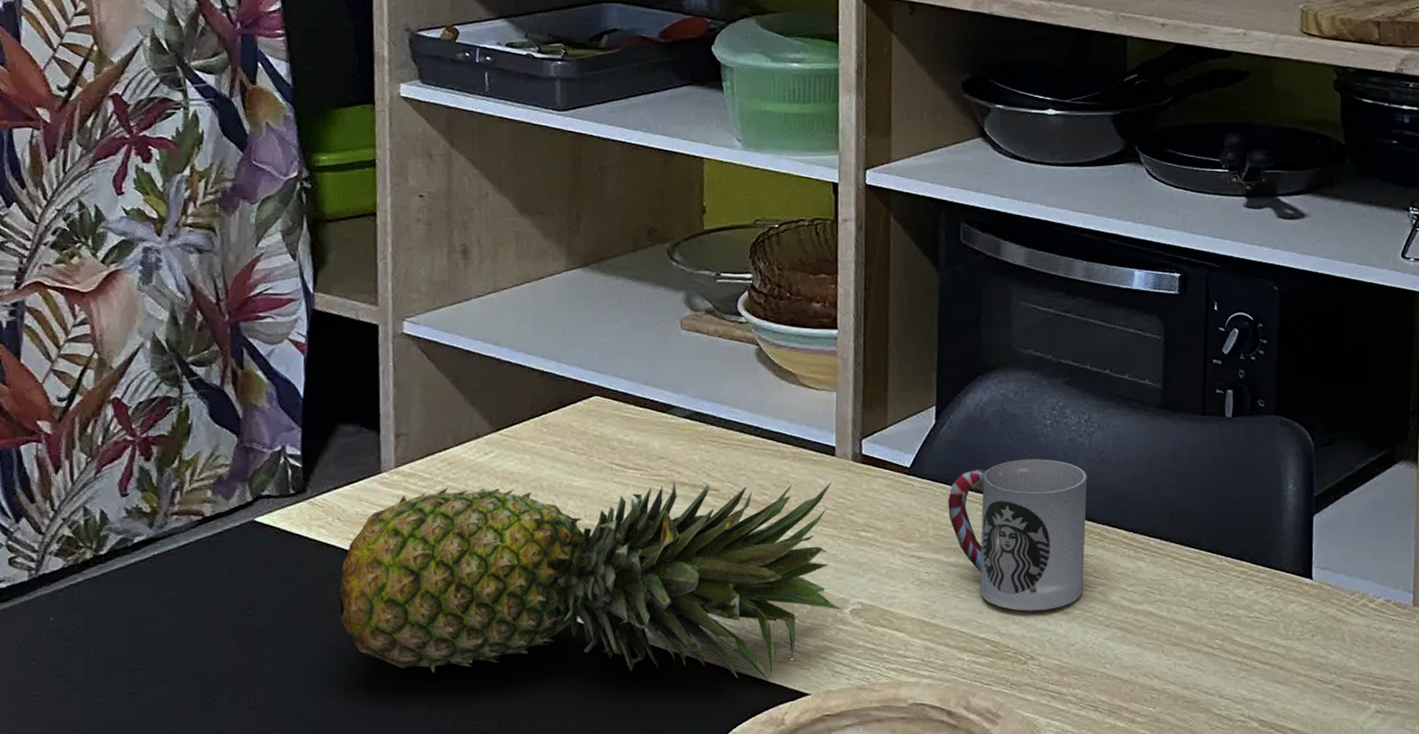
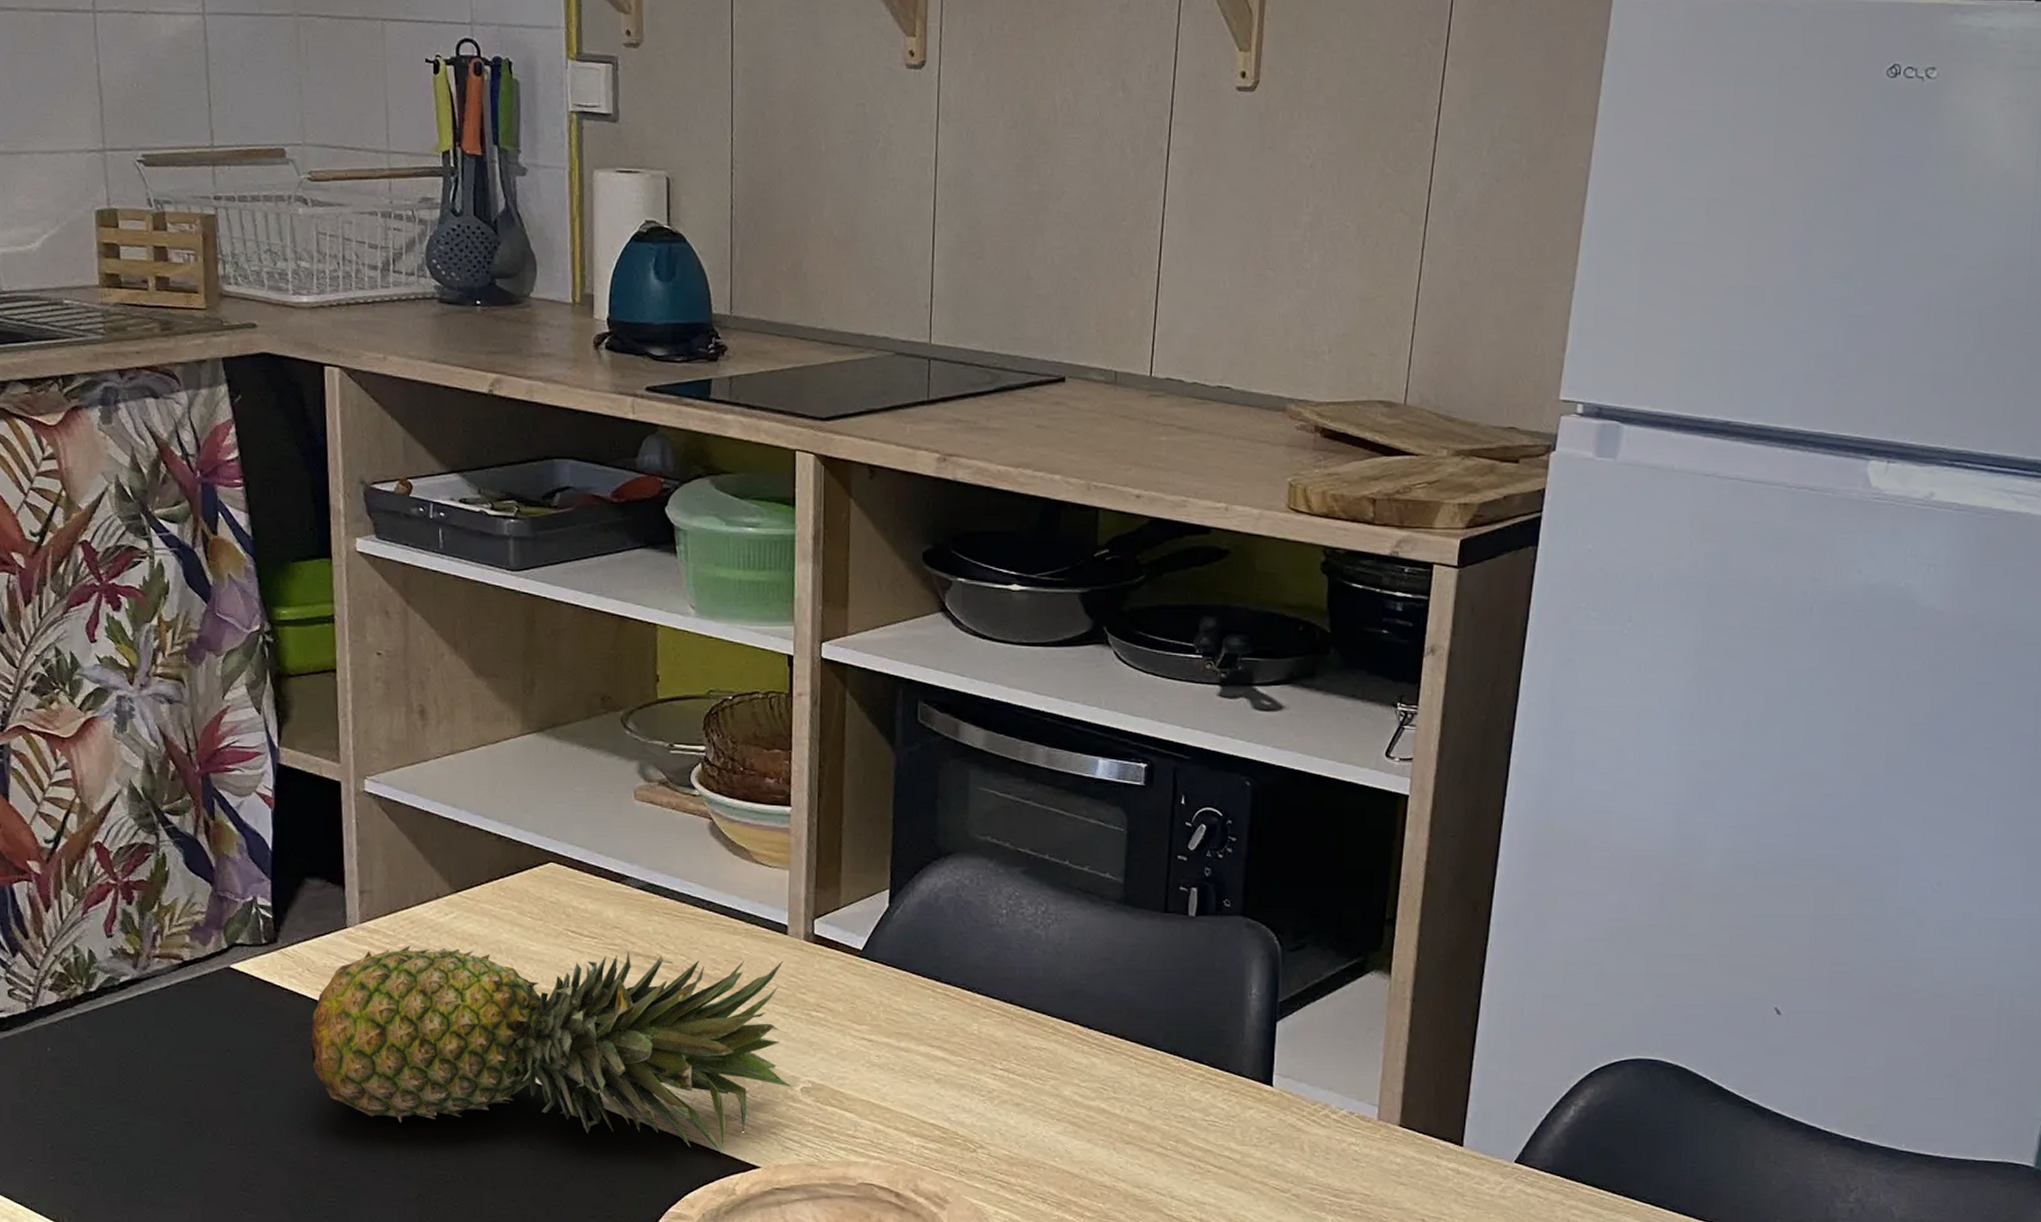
cup: present [948,459,1087,611] -> none [900,948,1043,1101]

